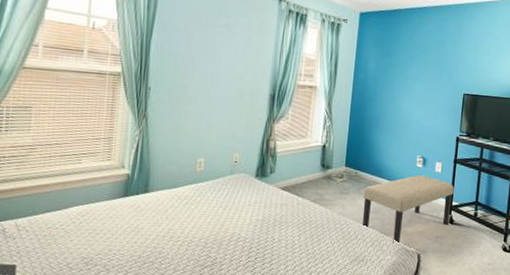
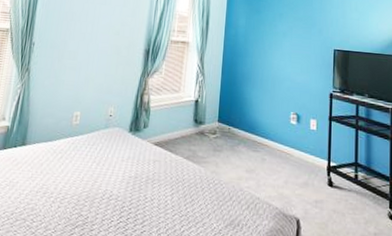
bench: present [362,175,454,243] -> none [236,132,331,207]

